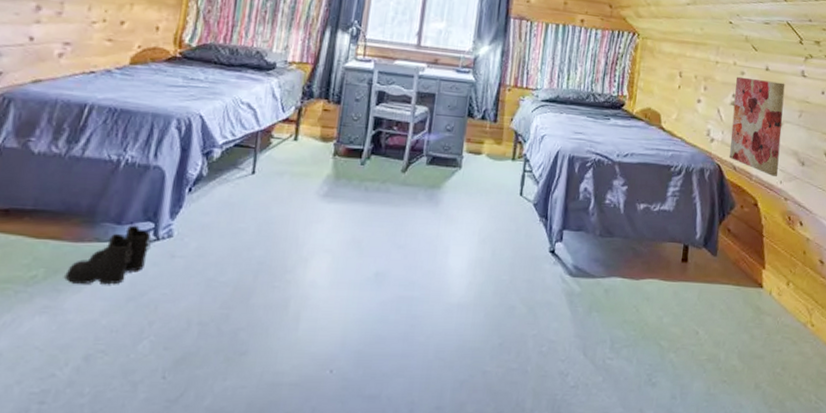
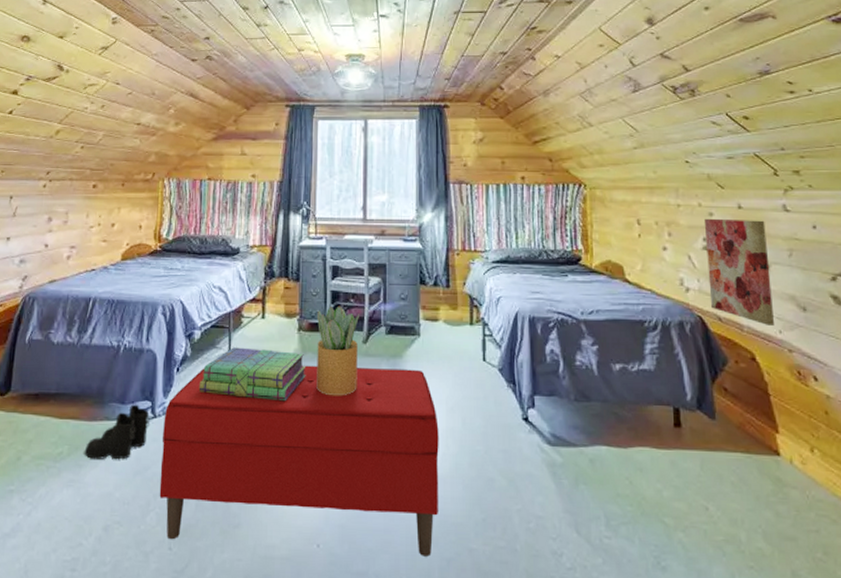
bench: none [155,189,469,379] -> present [159,365,439,557]
stack of books: none [213,169,339,228] -> present [198,347,306,402]
potted plant: none [347,132,401,225] -> present [316,305,359,396]

